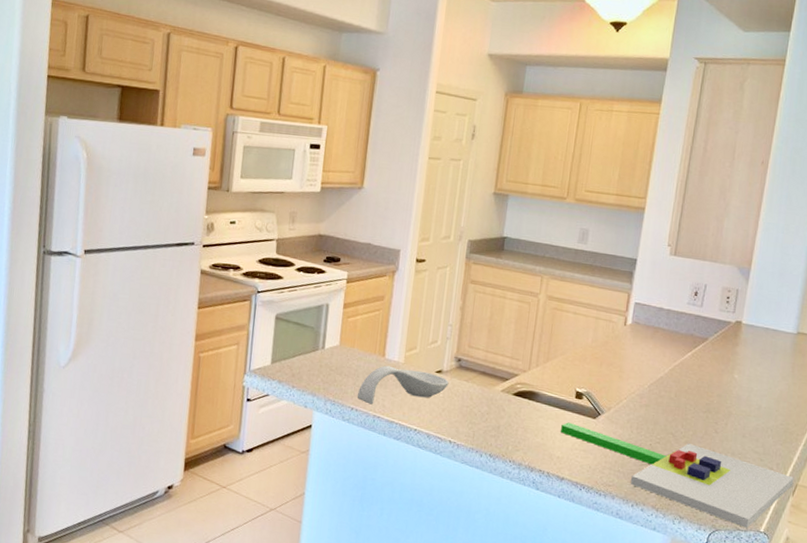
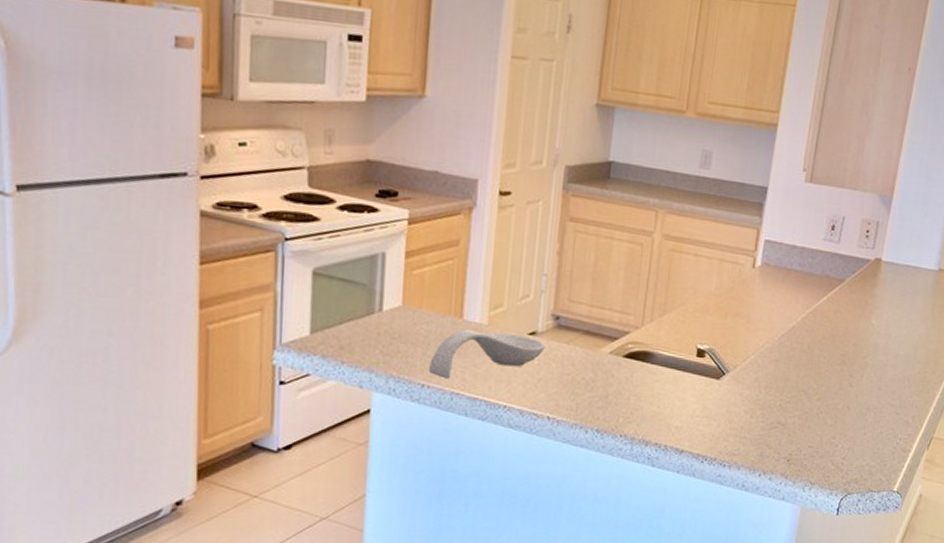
chopping board: present [561,422,794,528] -> none [680,385,930,489]

